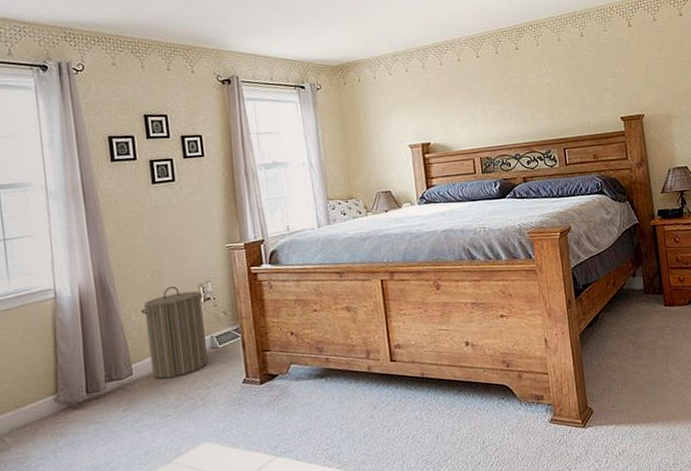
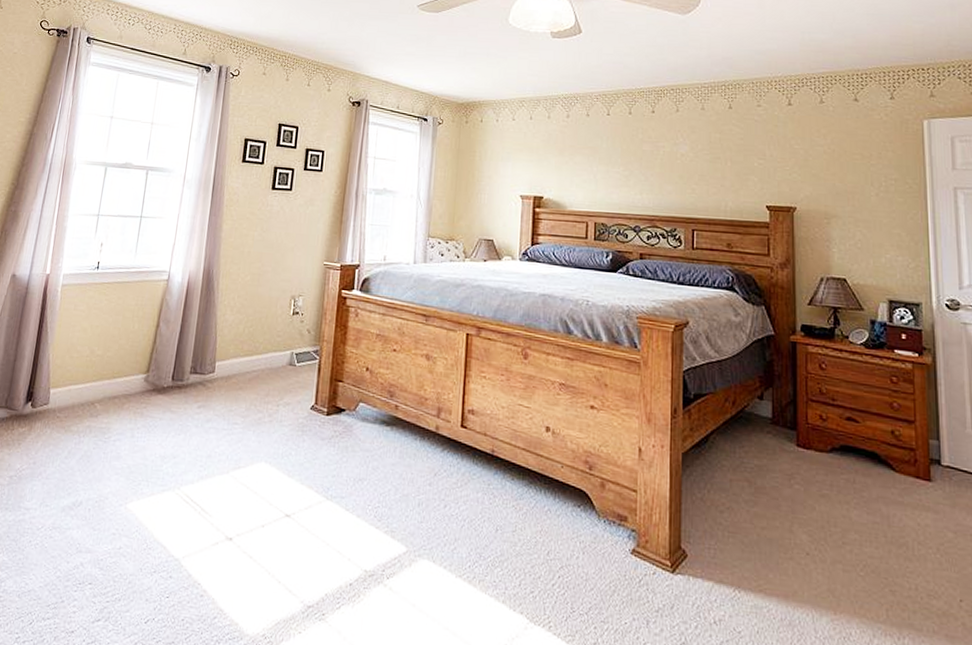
laundry hamper: present [141,285,209,379] -> none [231,292,293,386]

